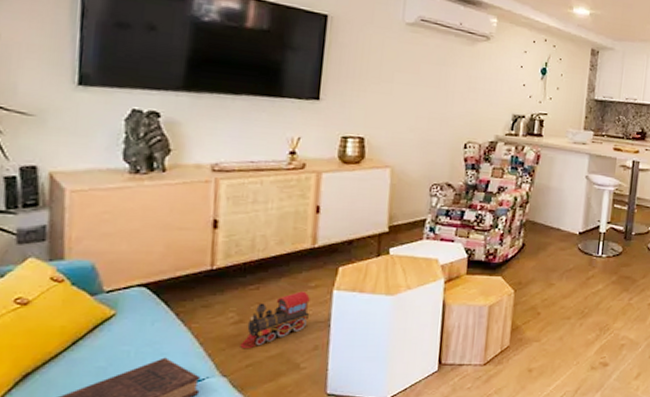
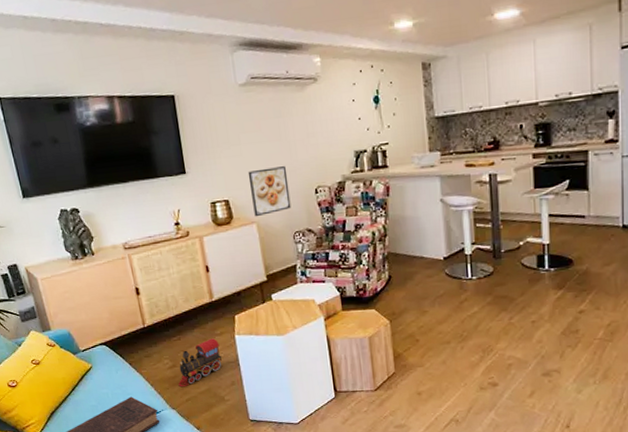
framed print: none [390,112,439,162] -> present [248,166,292,217]

